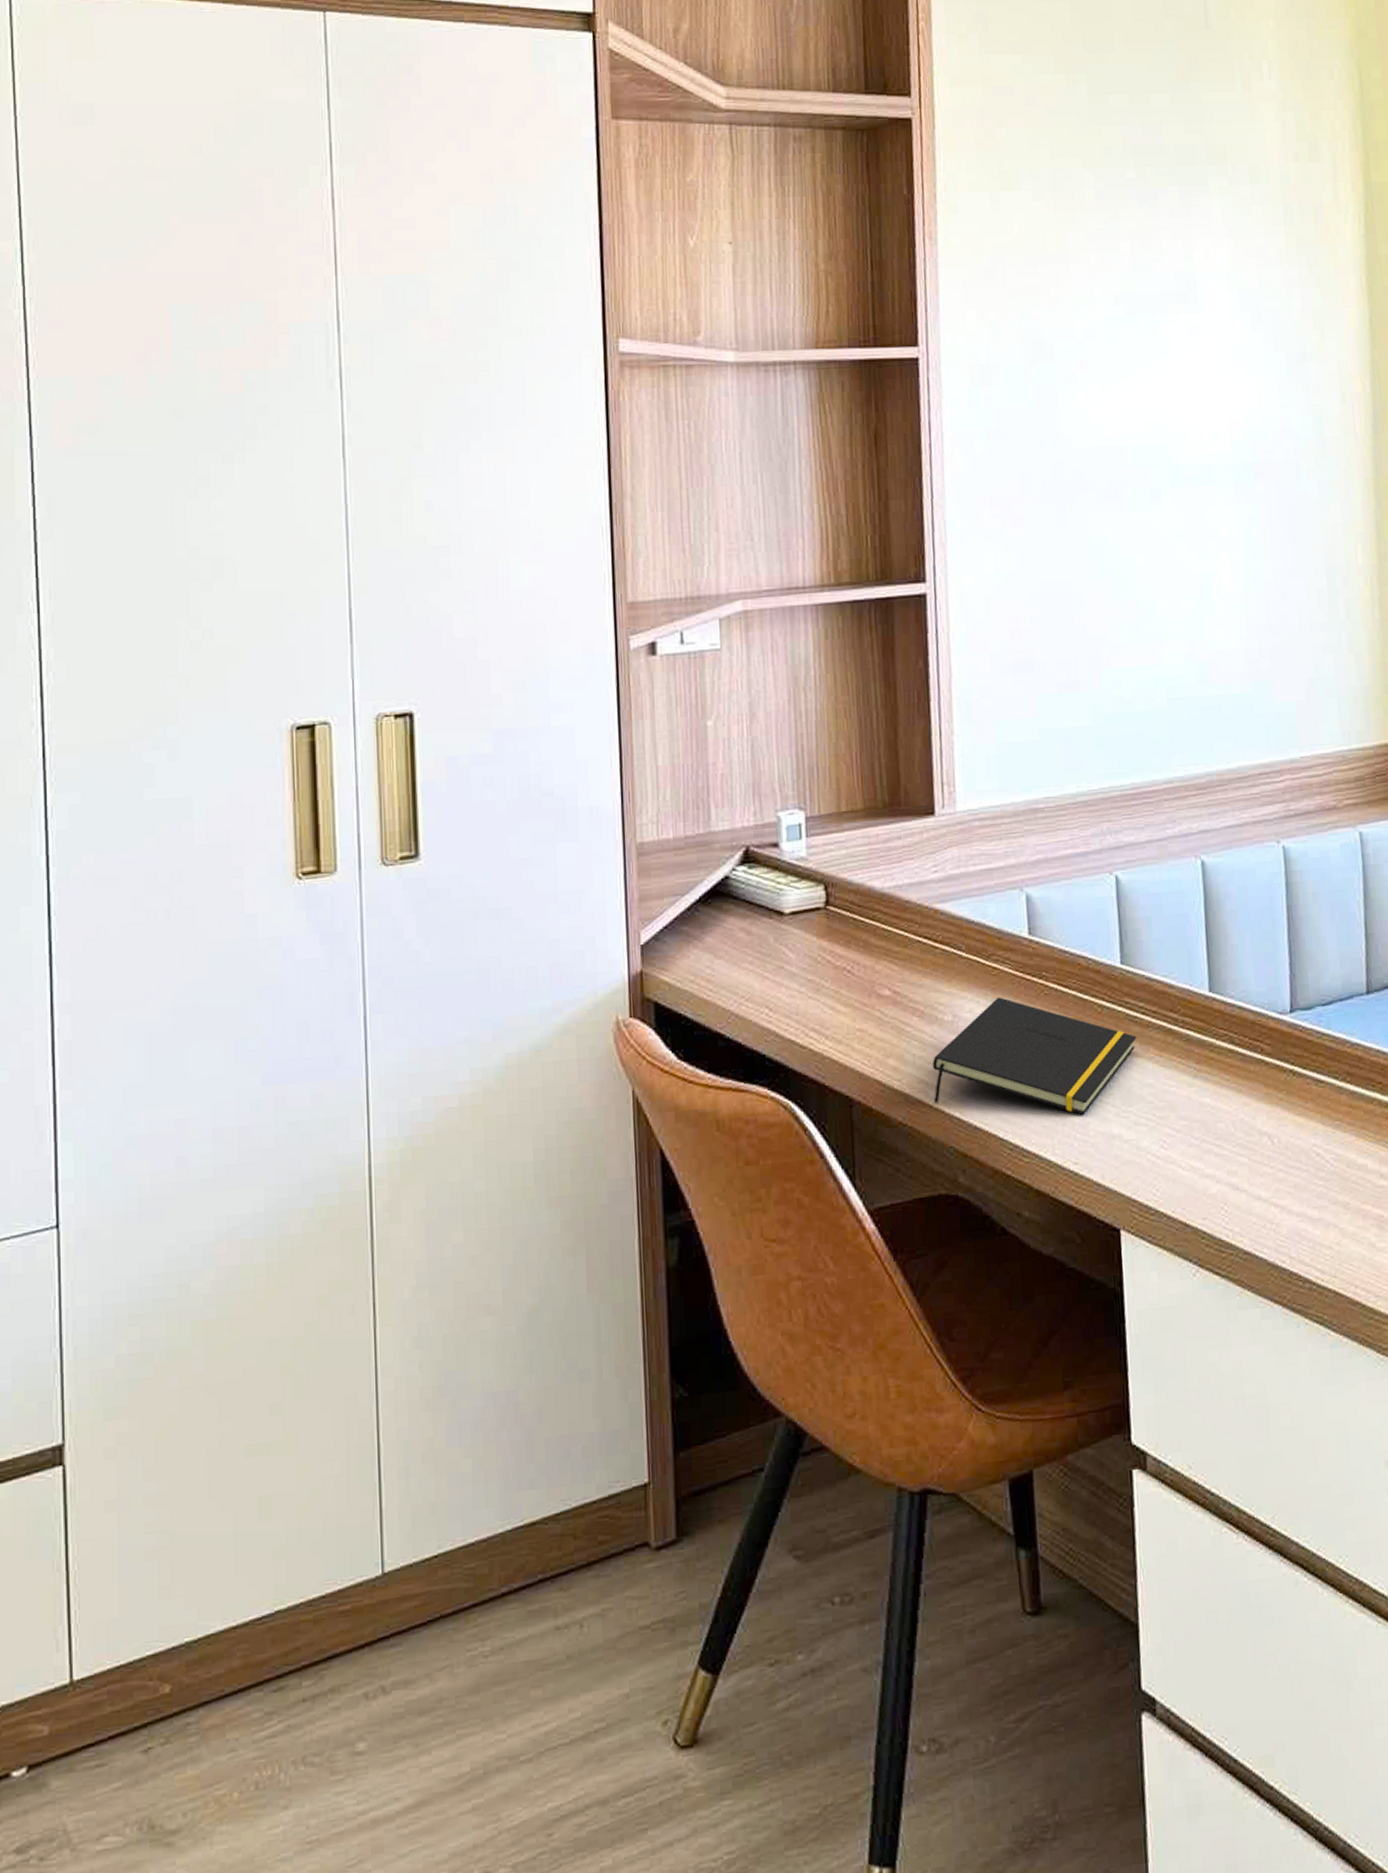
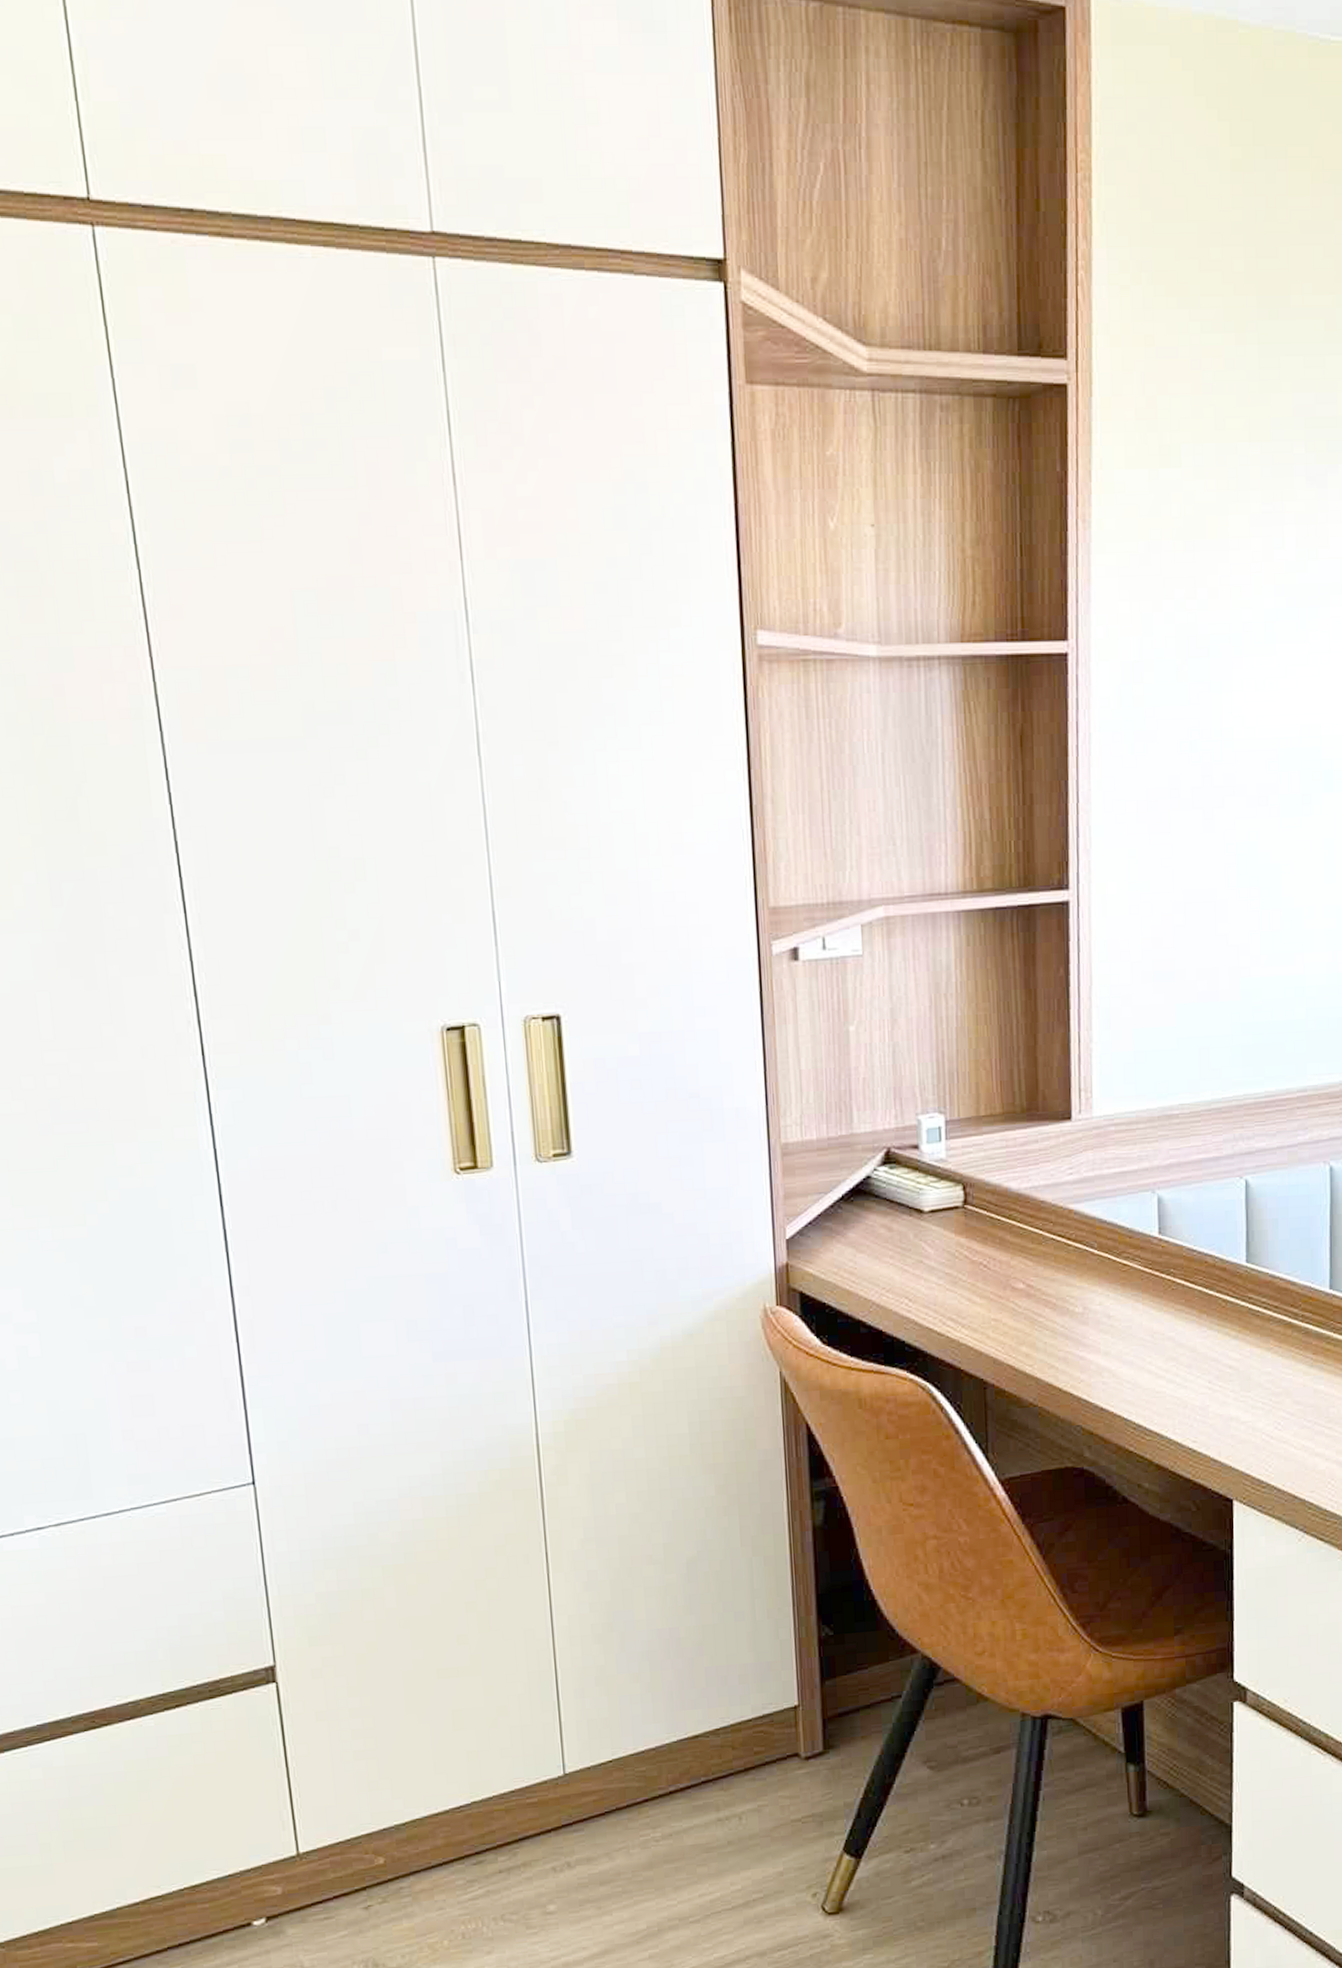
notepad: present [933,997,1137,1115] -> none [1063,1291,1258,1399]

